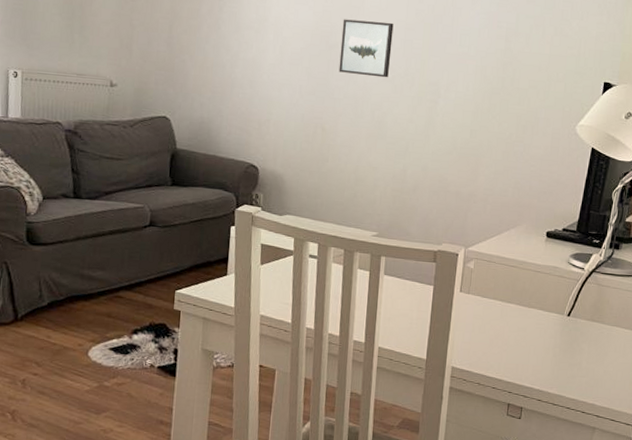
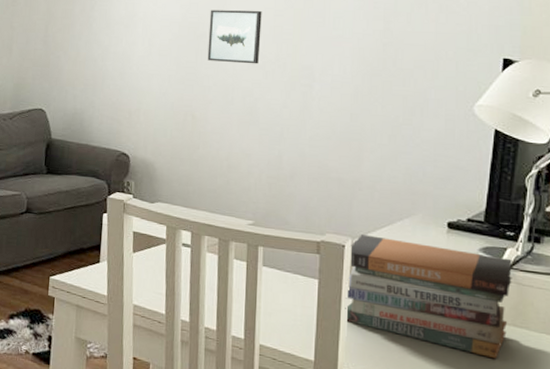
book stack: none [455,244,596,350] -> present [345,234,512,359]

